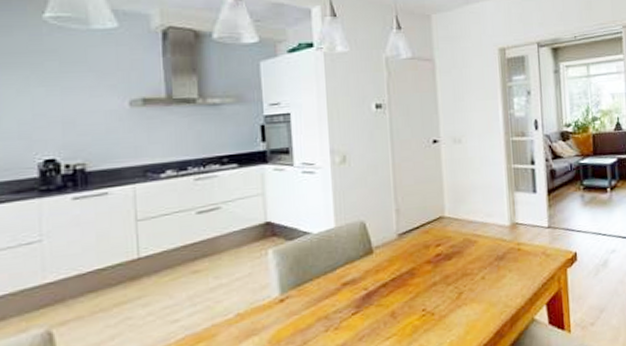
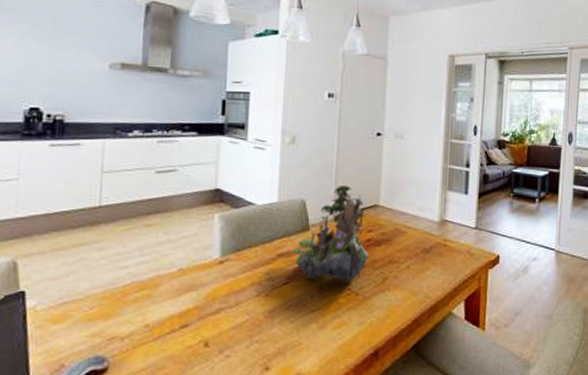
plant: none [357,199,441,306] -> present [291,184,370,282]

